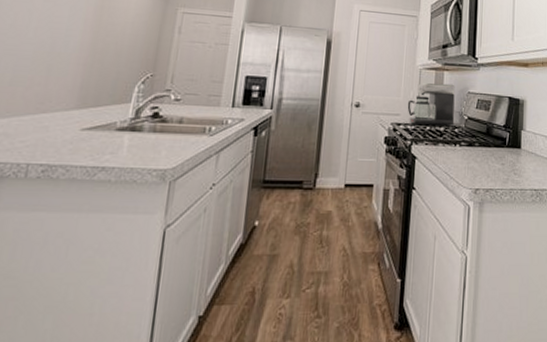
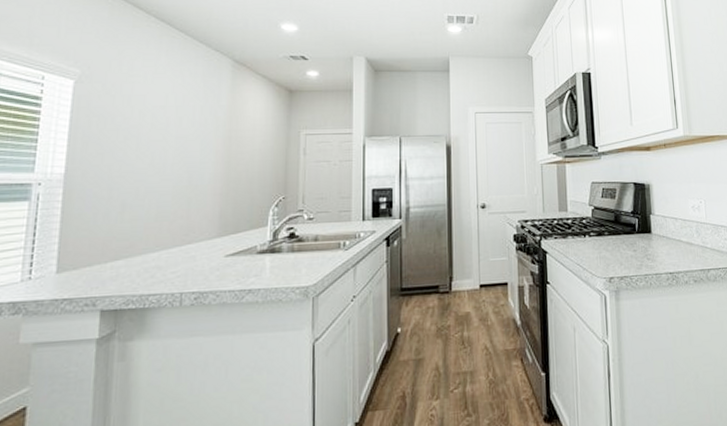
coffee maker: present [407,83,455,126] -> none [532,175,582,220]

